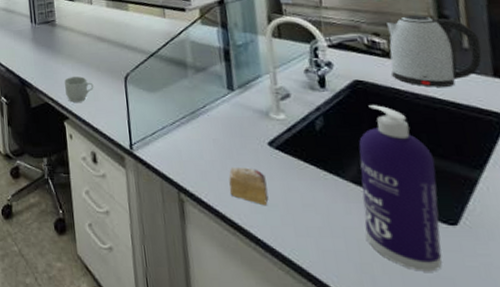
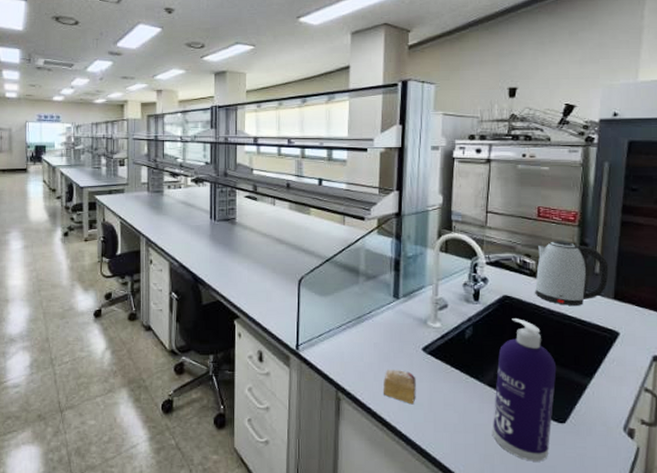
mug: present [65,76,94,102] -> none [239,277,268,302]

